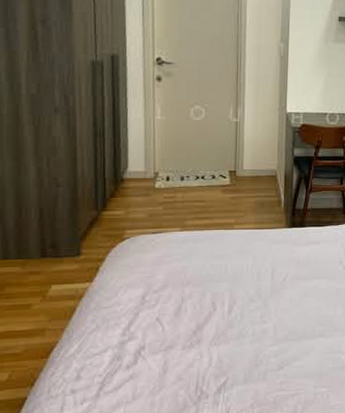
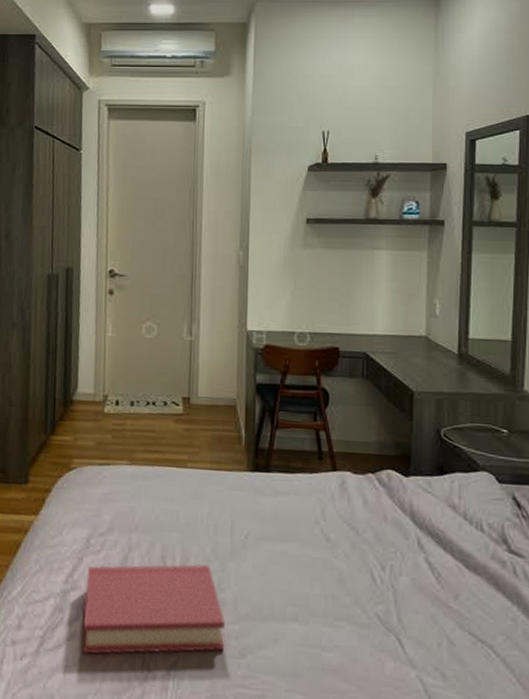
hardback book: none [141,304,266,389] -> present [83,564,225,655]

